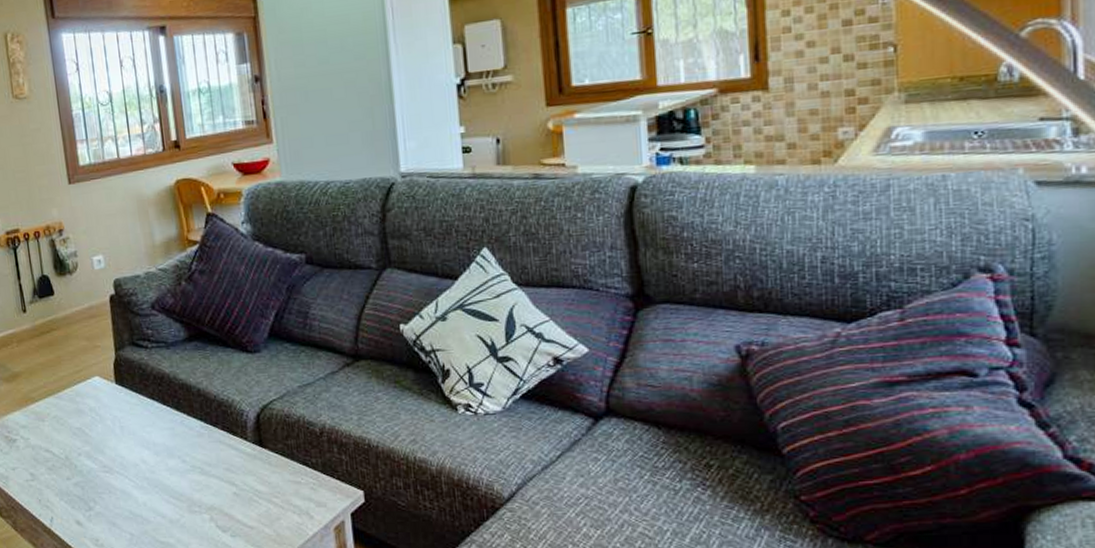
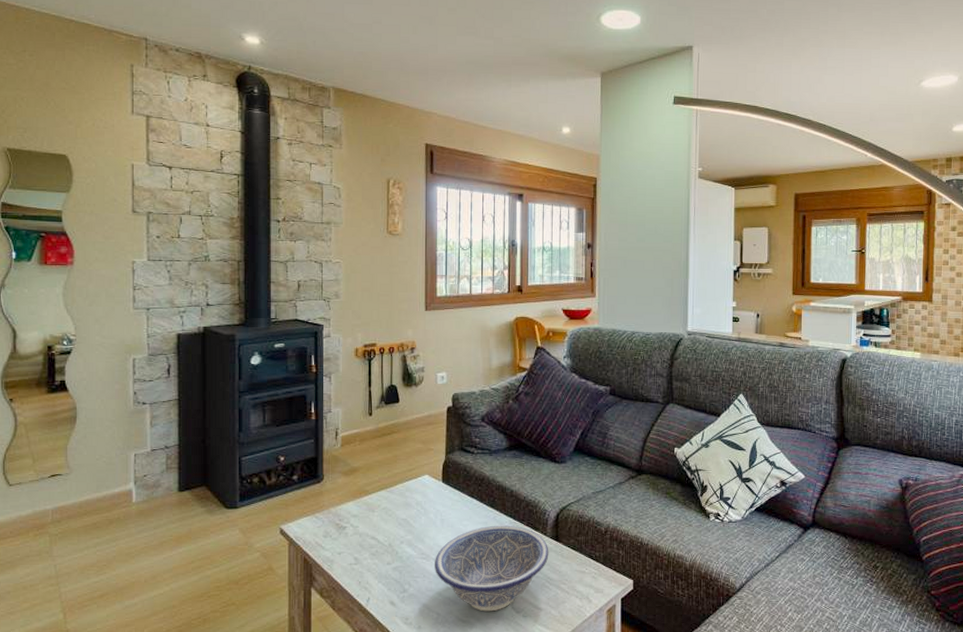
decorative bowl: none [119,430,254,531] -> present [435,525,549,612]

